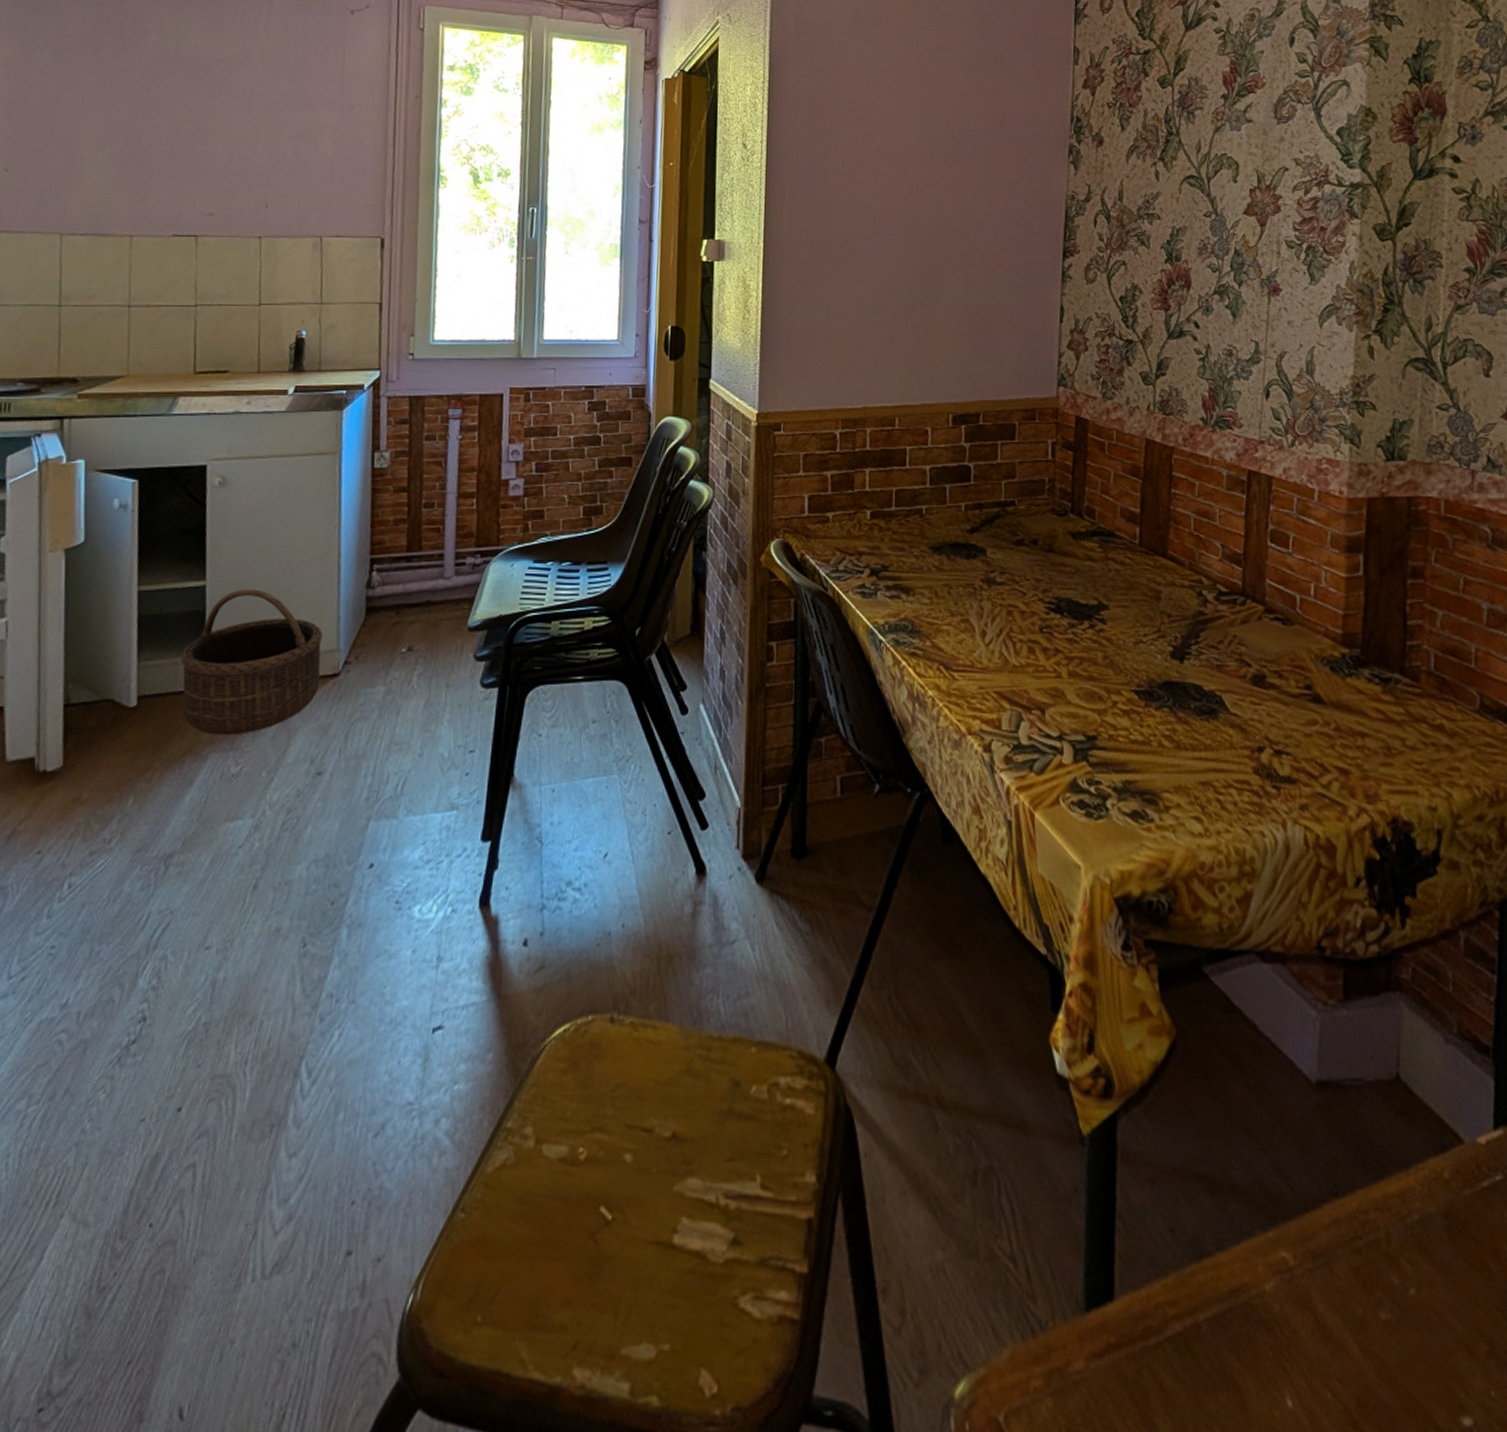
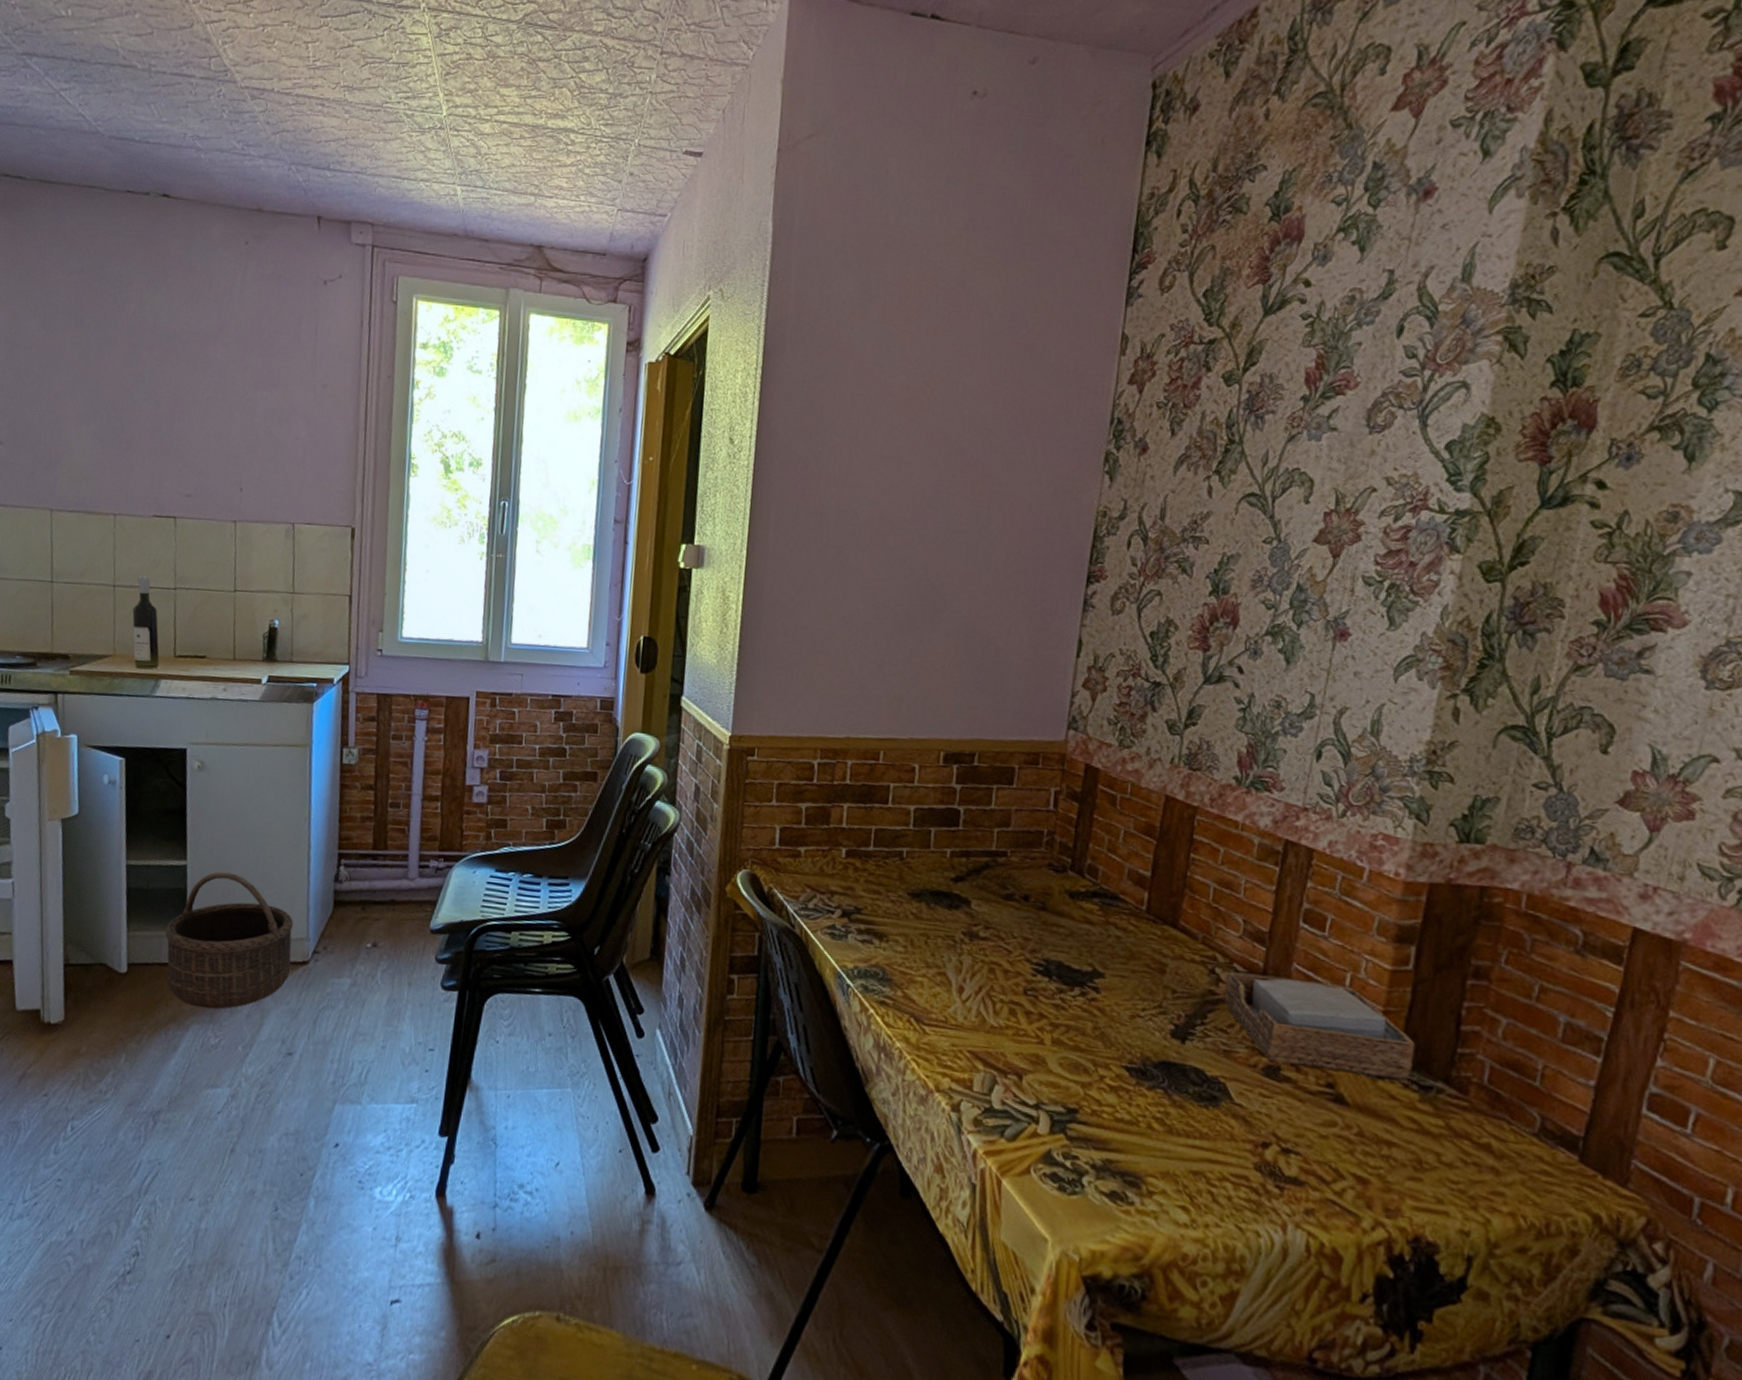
bottle: none [148,294,178,388] -> present [132,575,160,670]
napkin holder: none [1212,592,1374,676] -> present [1224,971,1415,1081]

